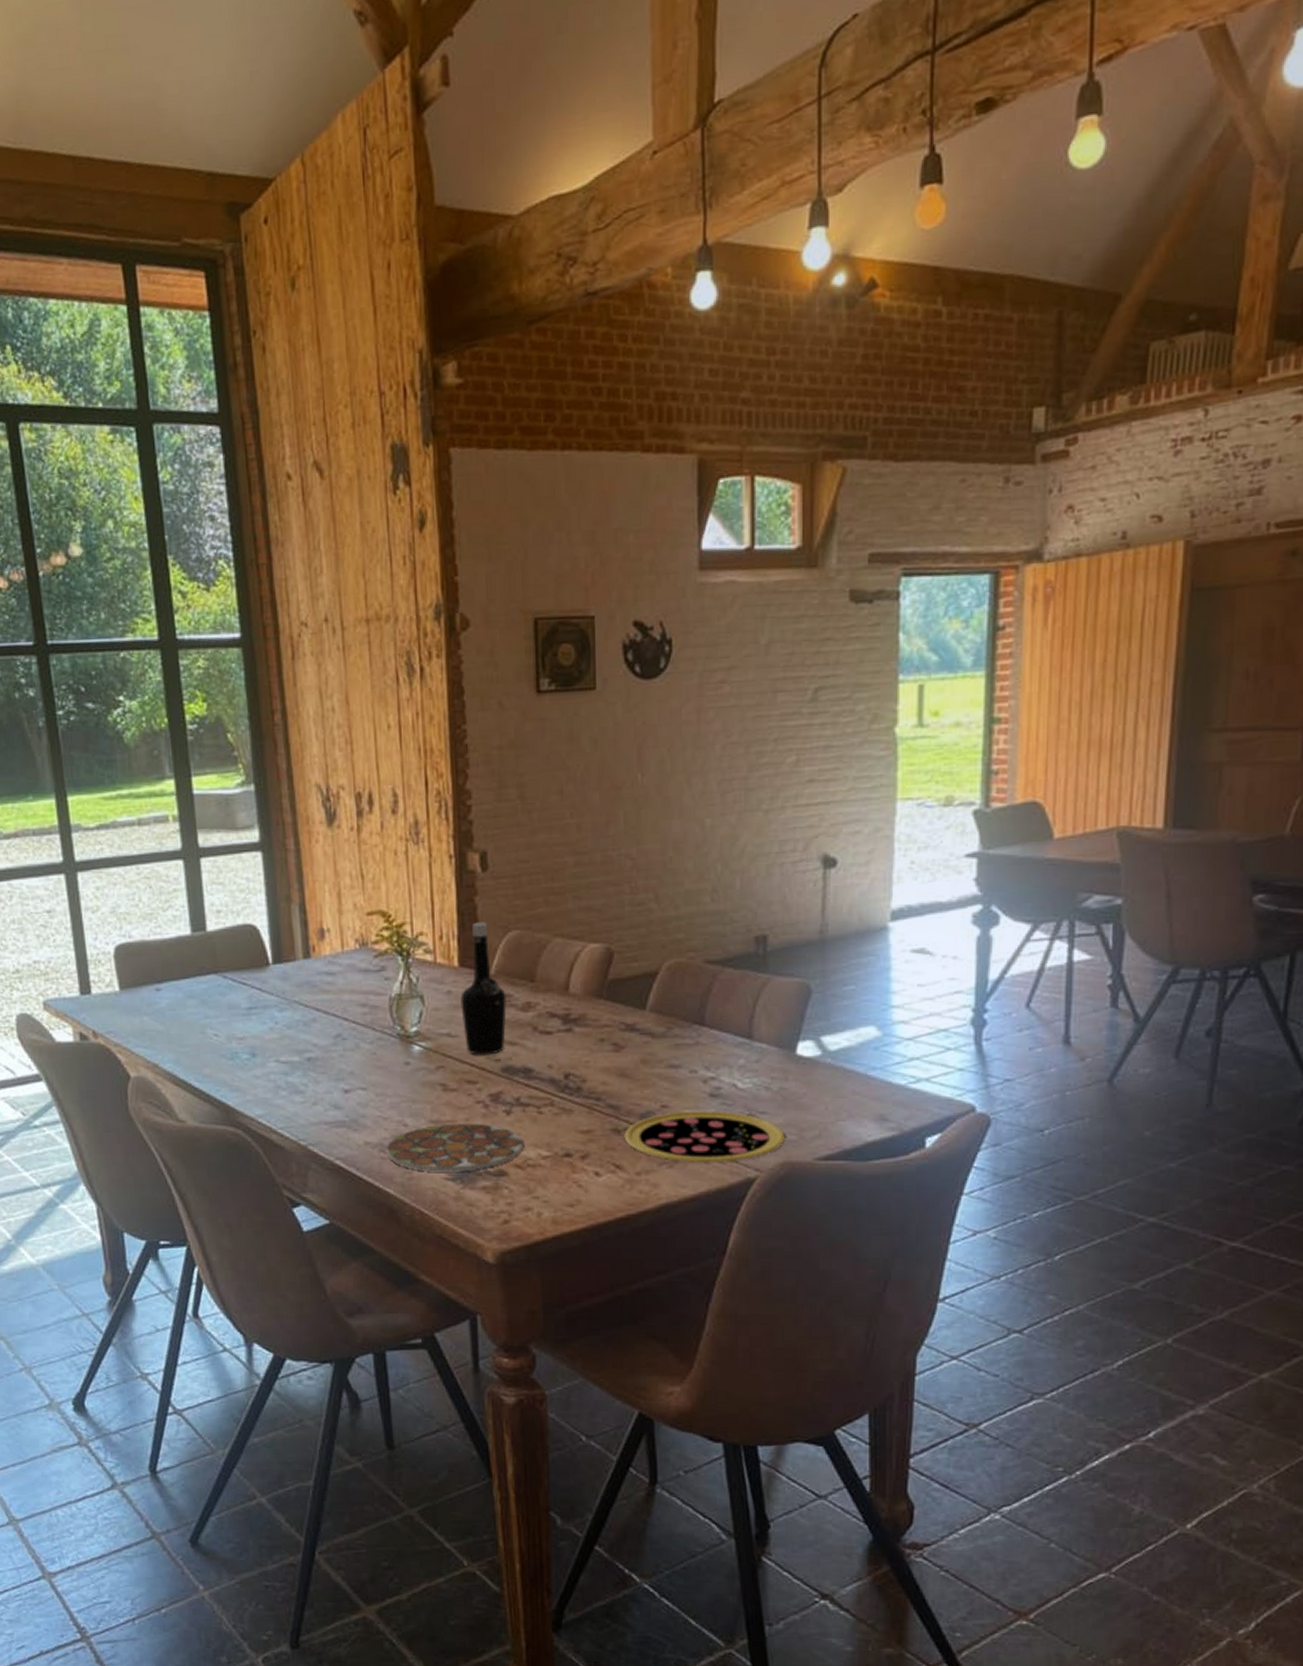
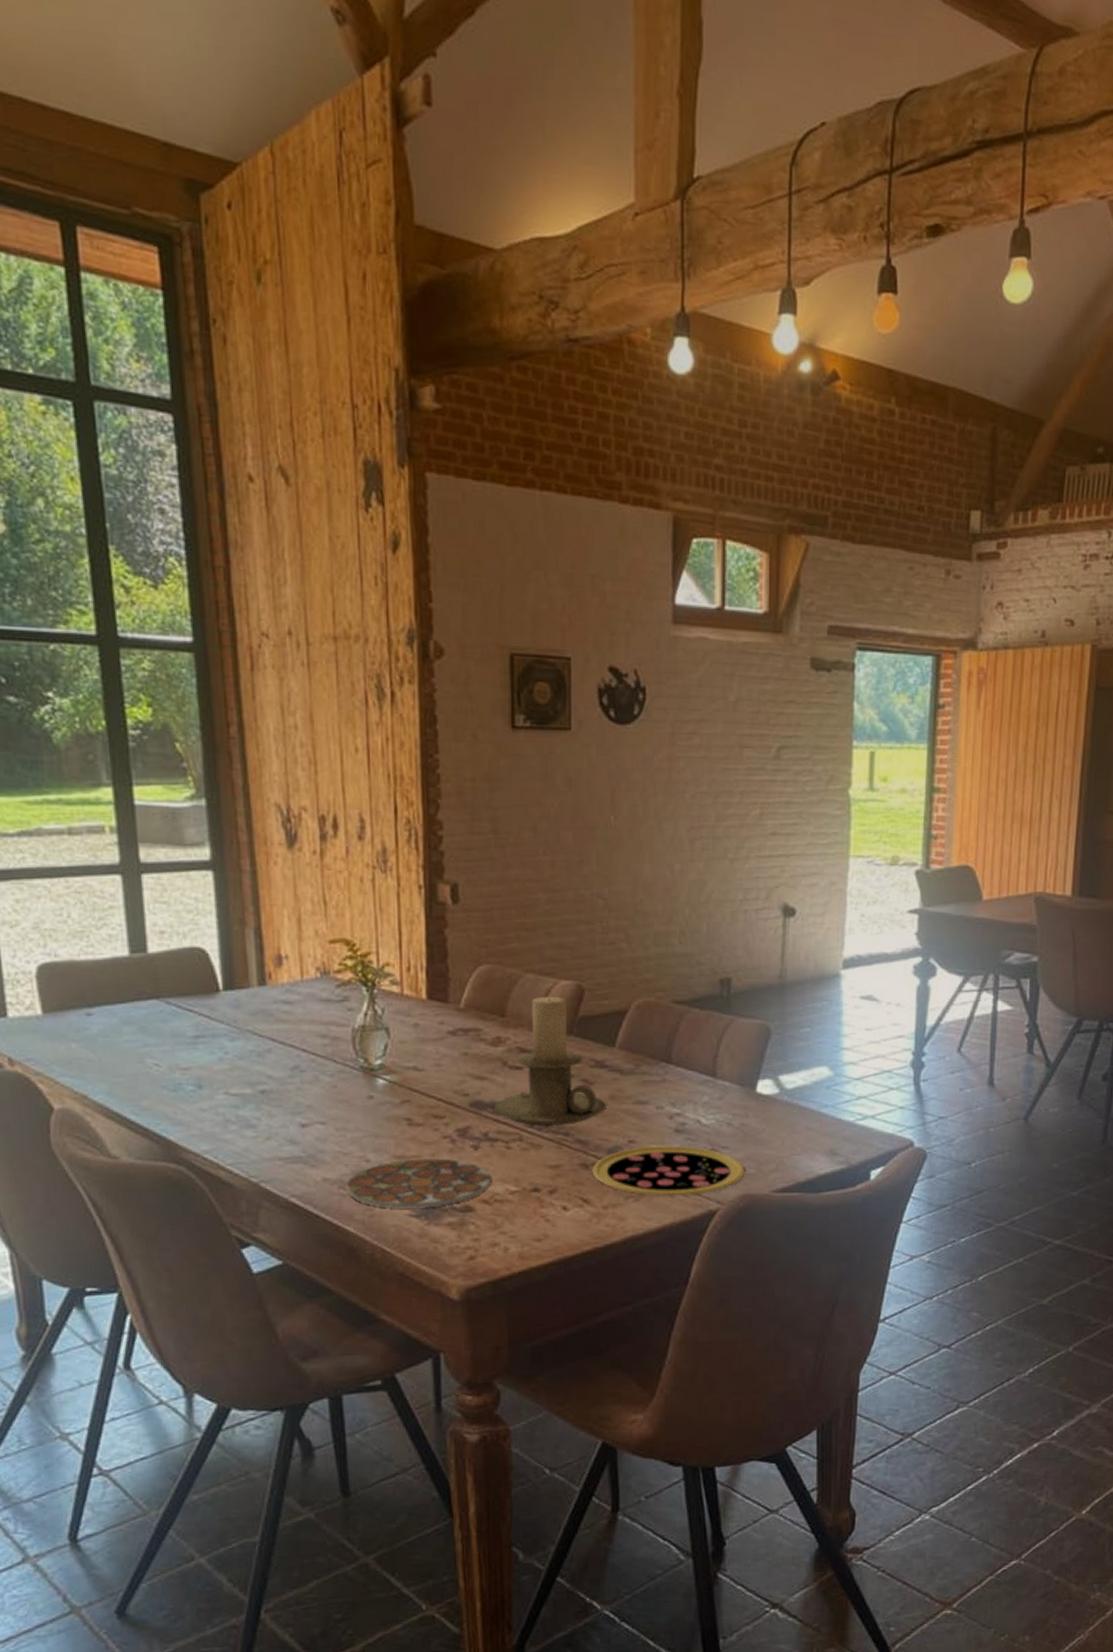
bottle: present [460,922,507,1055] -> none [428,955,476,1090]
candle holder: none [524,961,639,1090] -> present [493,997,607,1126]

